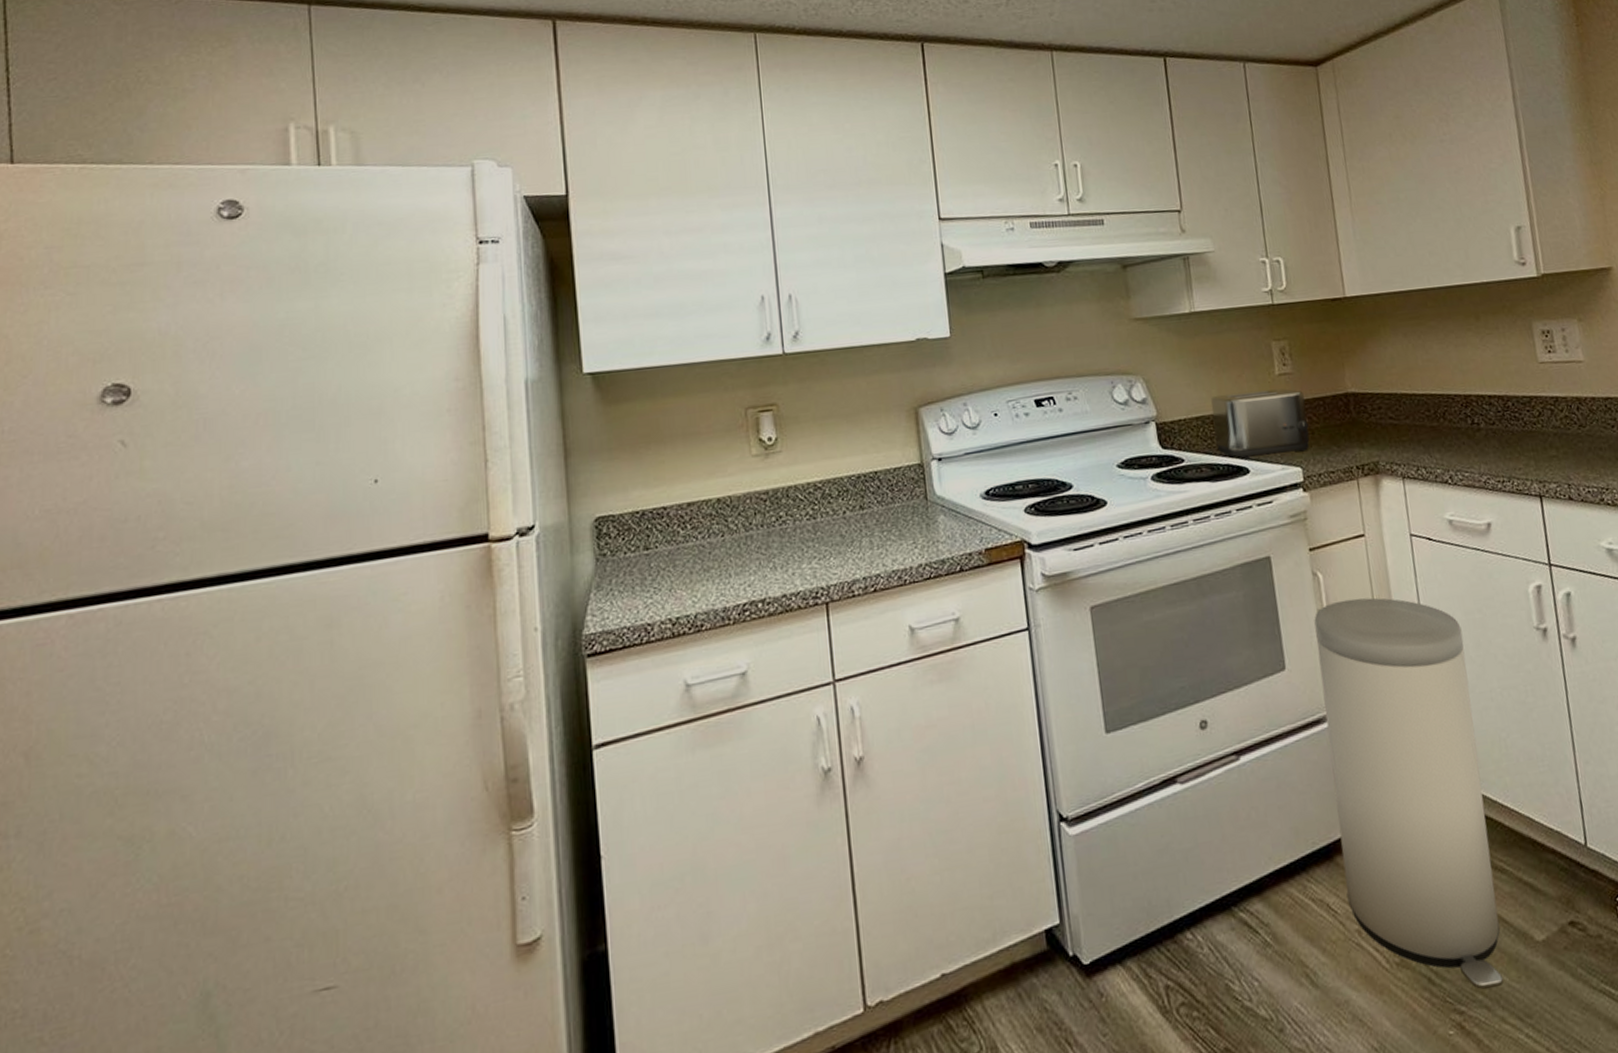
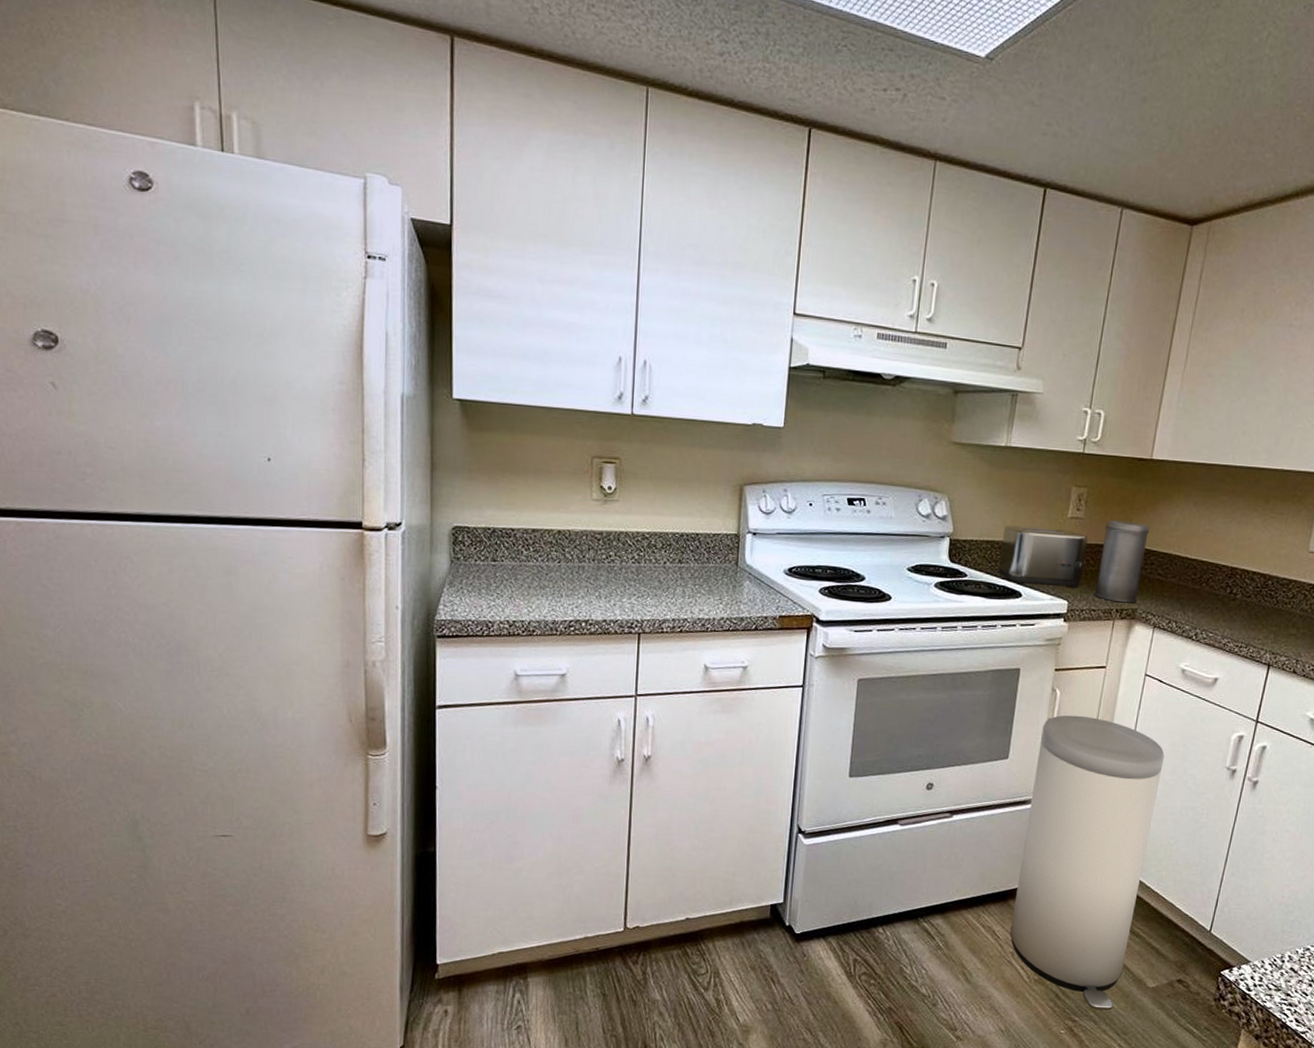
canister: none [1318,366,1377,459] -> present [1094,520,1150,604]

